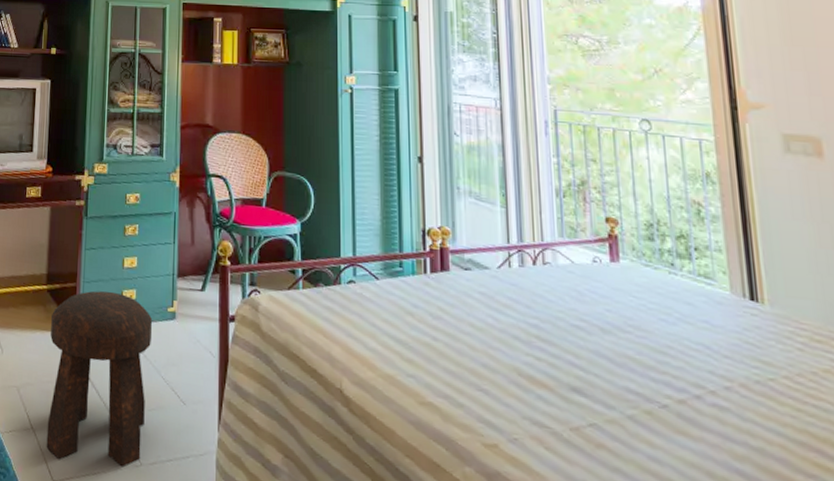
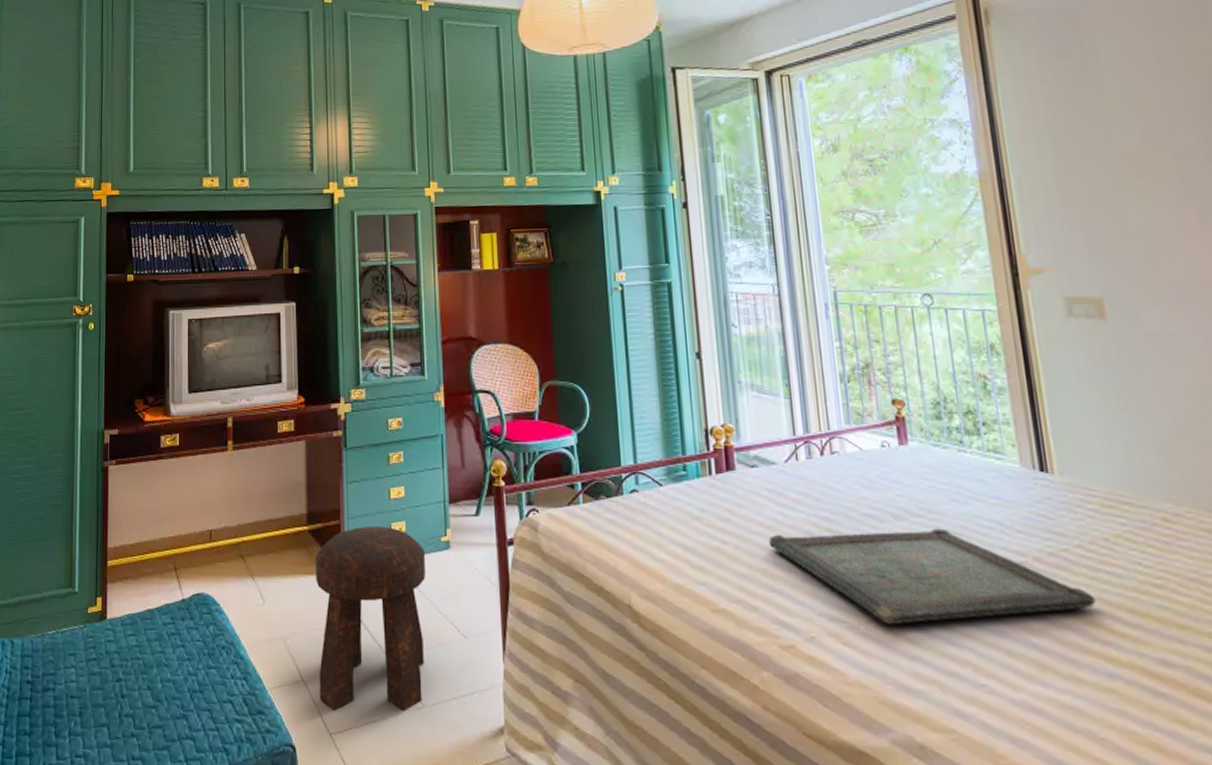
serving tray: none [477,336,802,440] -> present [768,528,1096,626]

